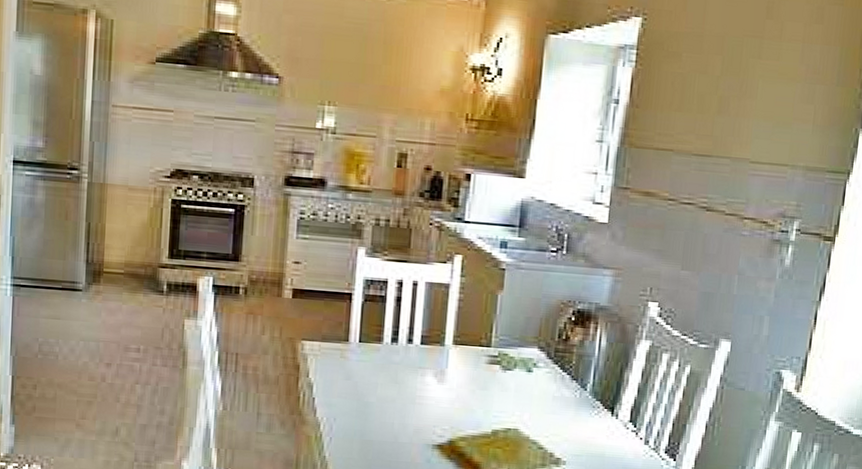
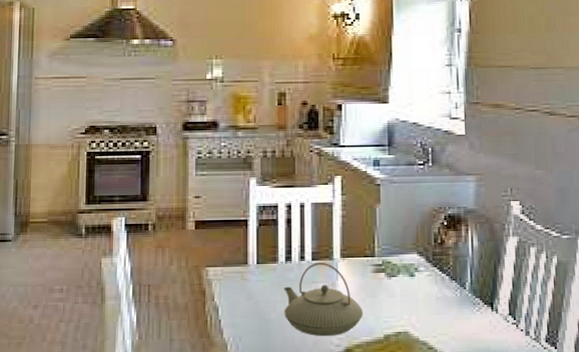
teapot: none [385,346,472,426] -> present [284,262,364,337]

